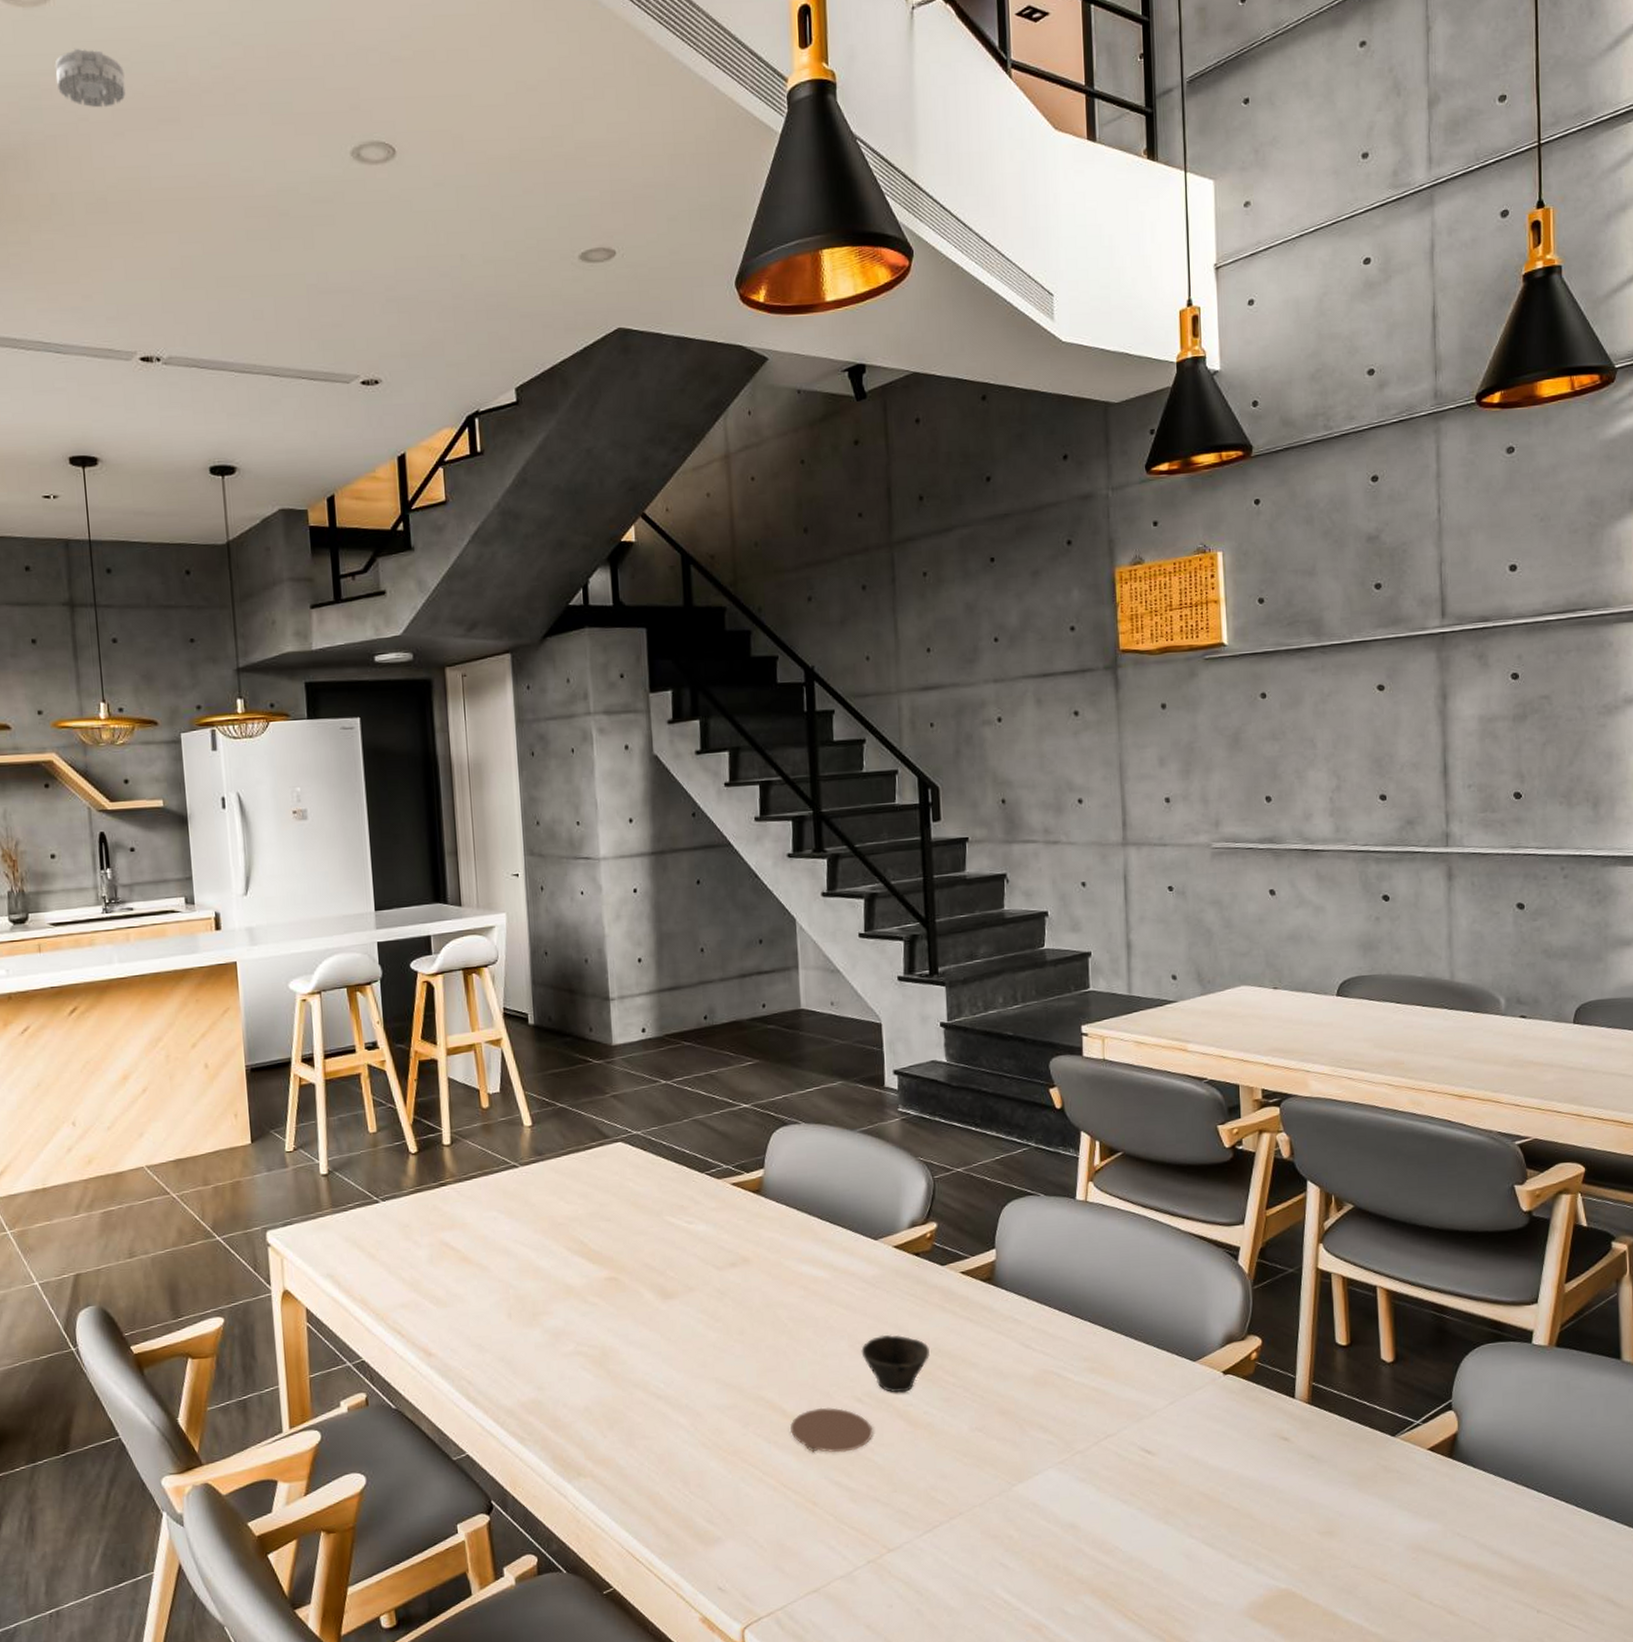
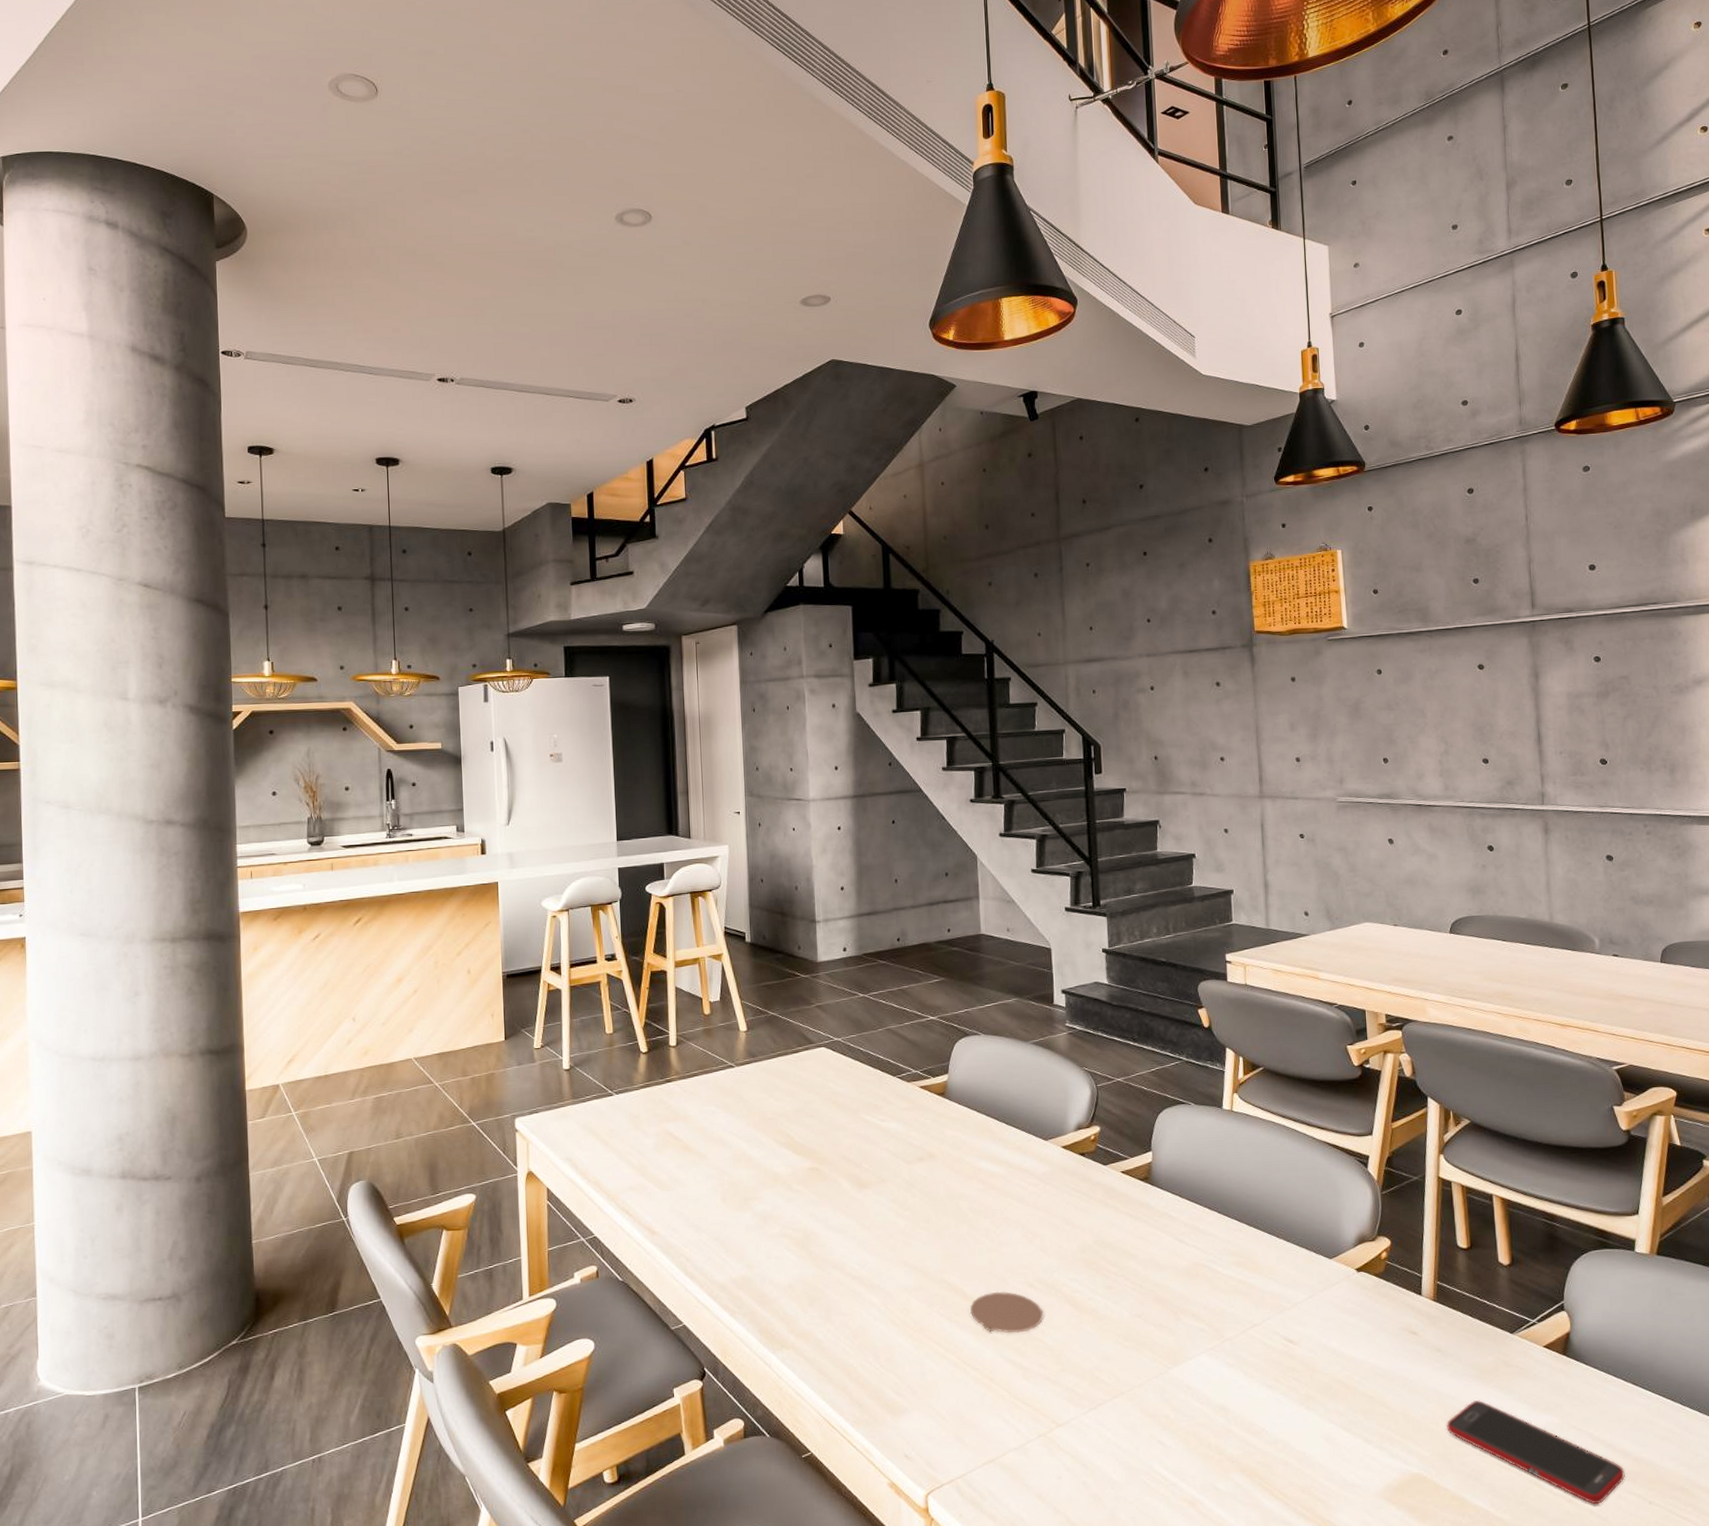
smoke detector: present [54,48,126,108] -> none [378,134,435,181]
cup: present [861,1334,930,1393] -> none [1033,1226,1094,1280]
cell phone: none [1318,1509,1512,1615] -> present [1446,1400,1625,1505]

